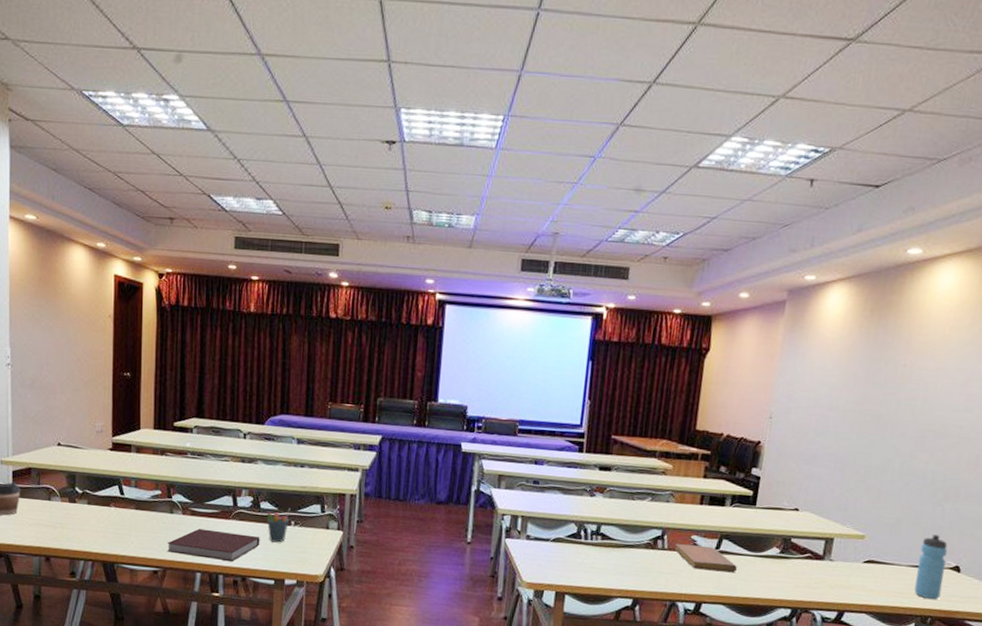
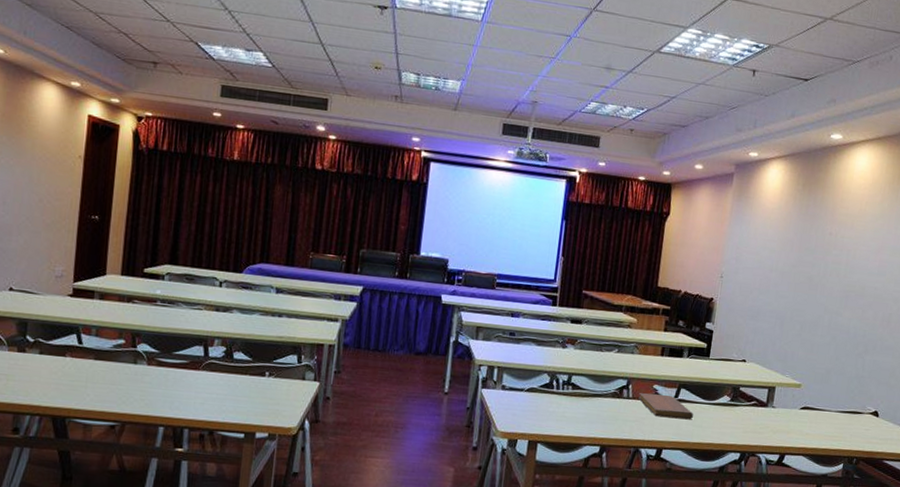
notebook: present [167,528,260,561] -> none [128,380,232,414]
pen holder: present [266,508,291,543] -> none [239,358,266,394]
water bottle: present [914,535,948,600] -> none [842,383,868,442]

